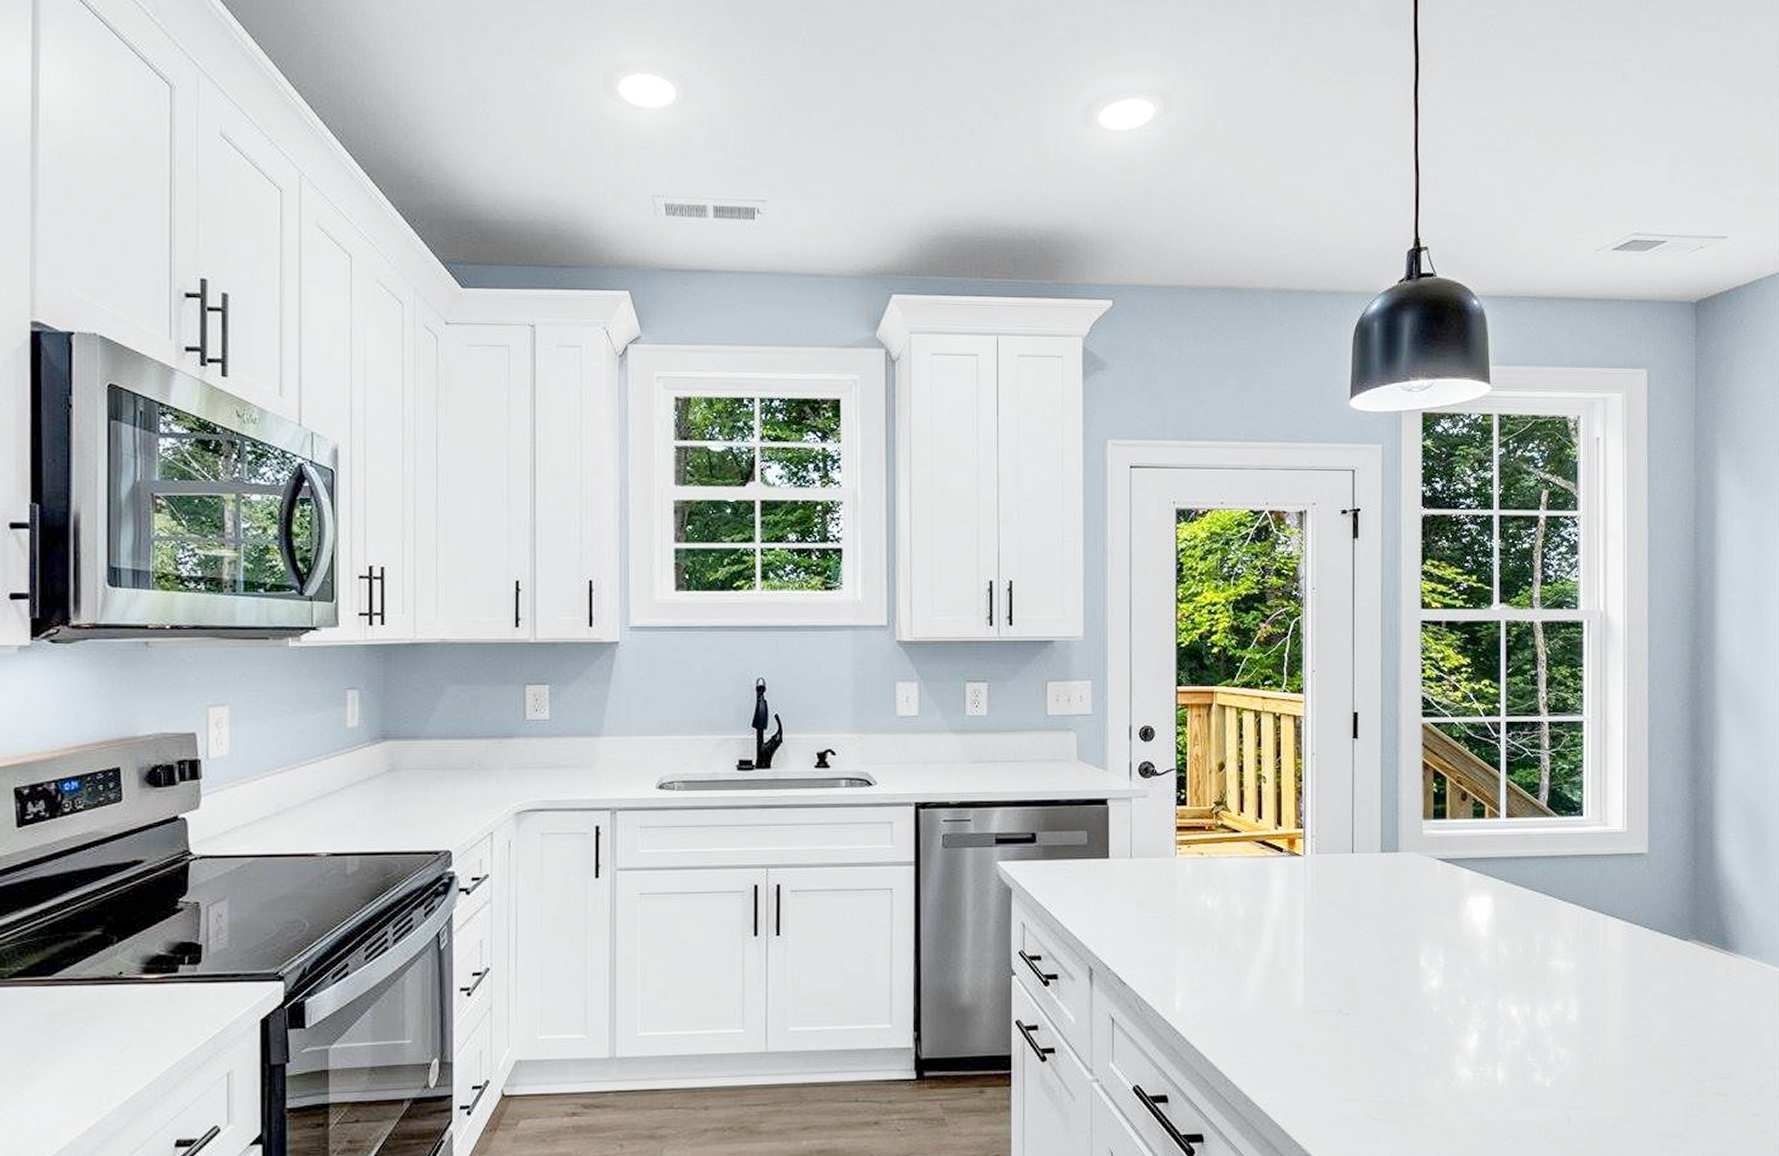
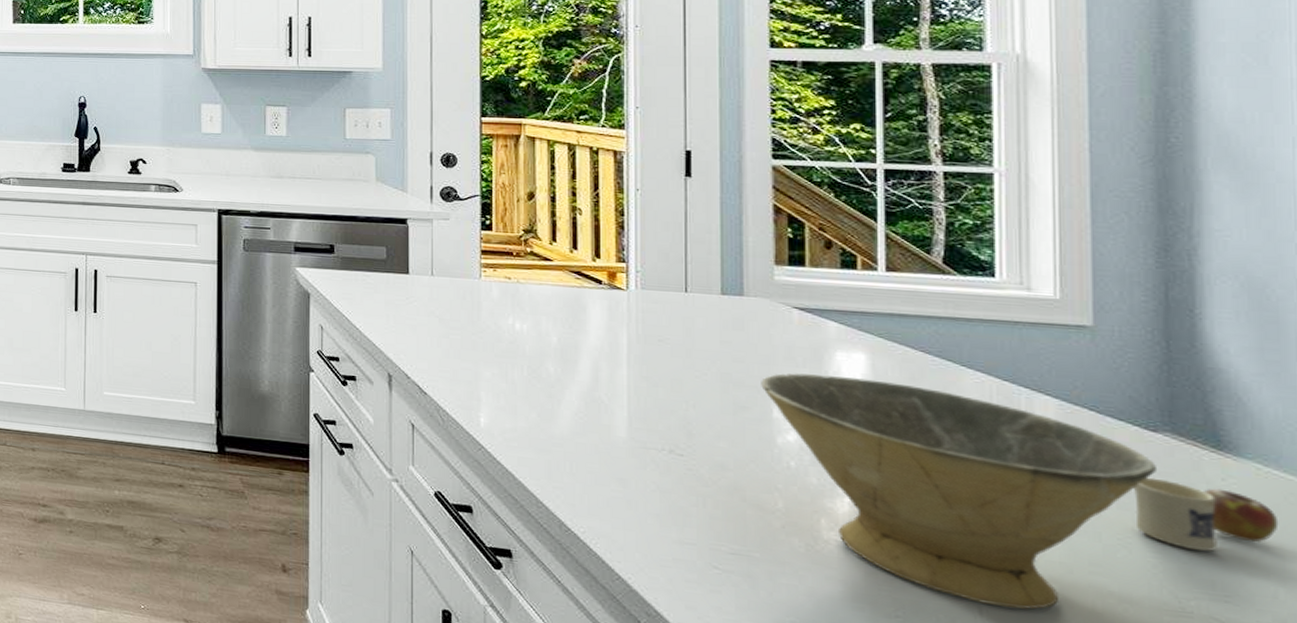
bowl: none [1411,920,1687,1113] -> present [761,373,1156,610]
mug: none [1672,980,1761,1039] -> present [1134,477,1279,553]

